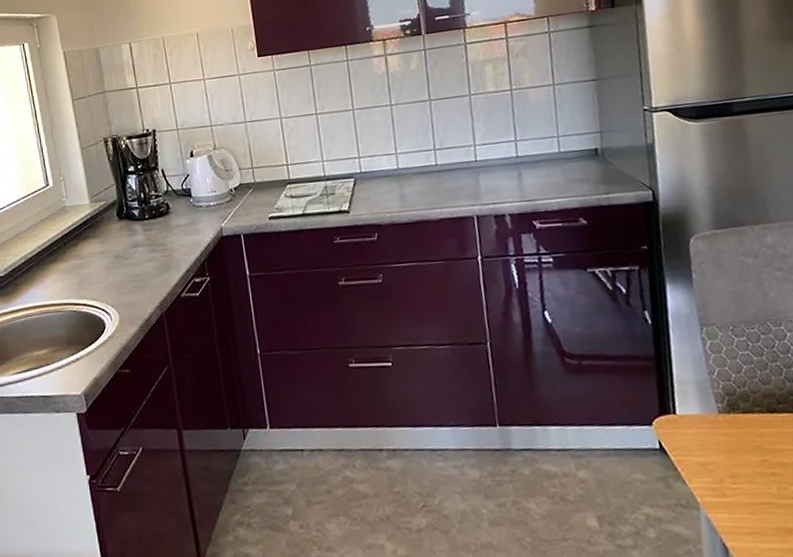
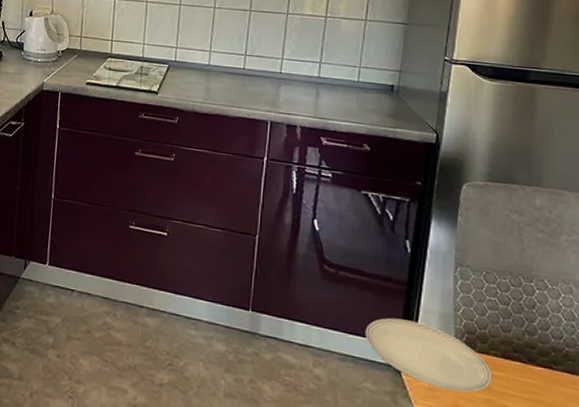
plate: none [622,395,763,462] -> present [365,317,492,393]

